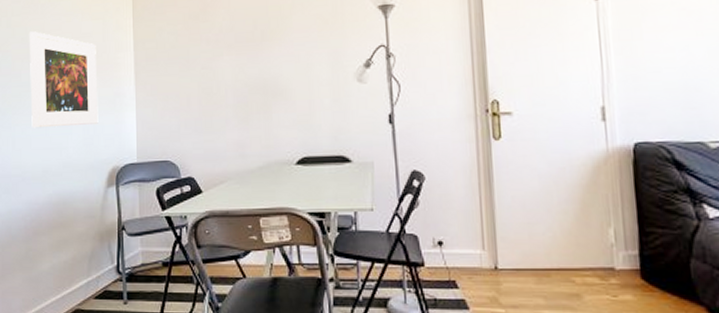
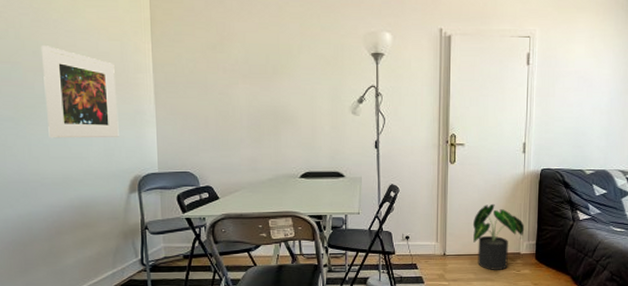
potted plant: none [534,194,618,294] -> present [472,203,525,270]

